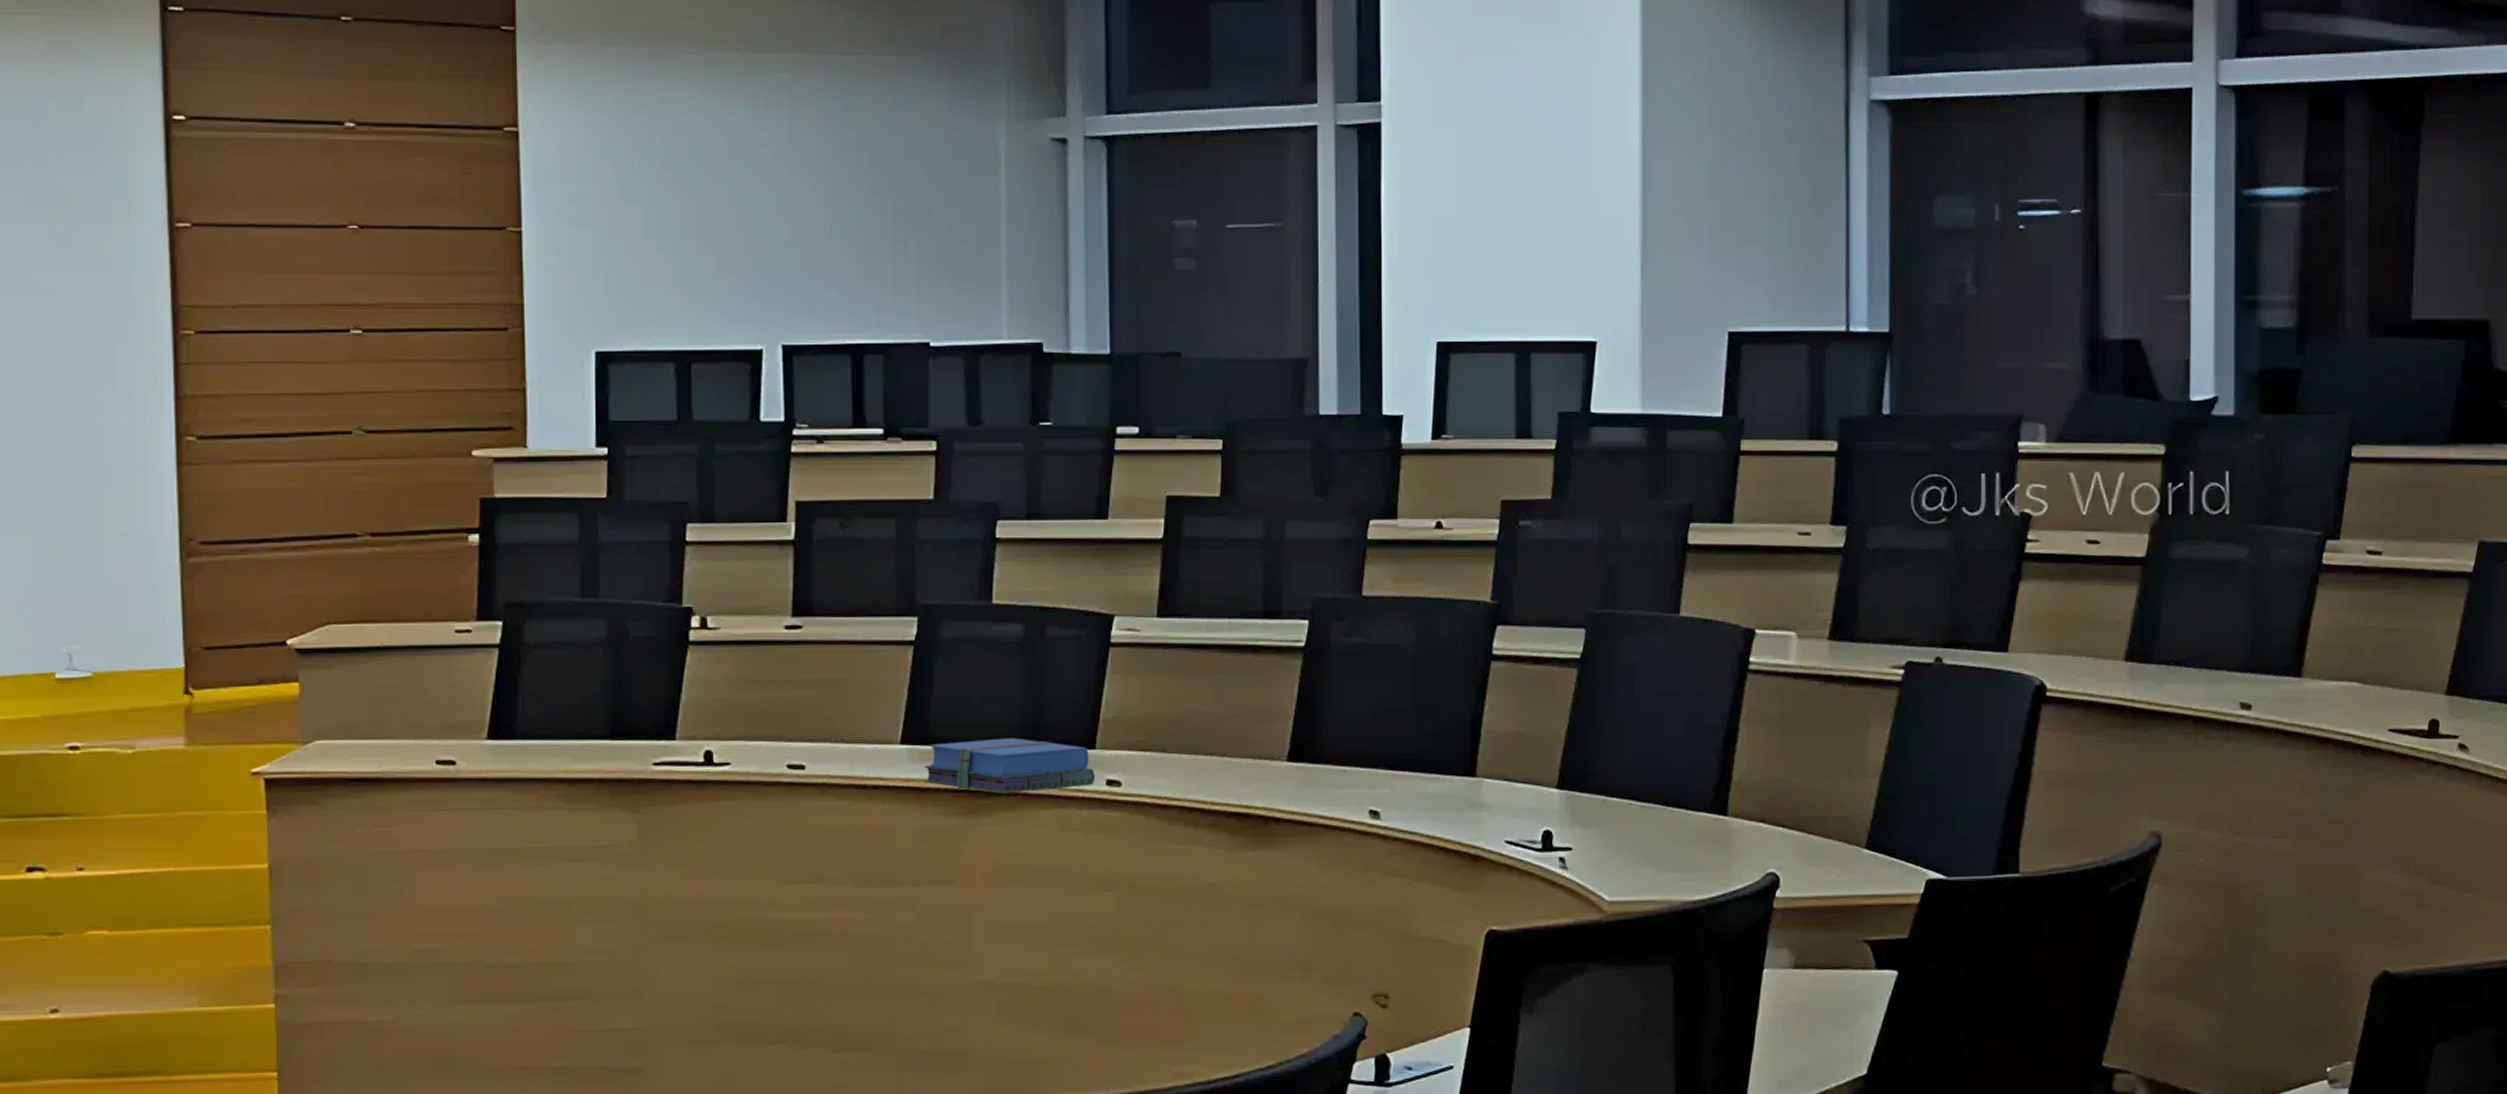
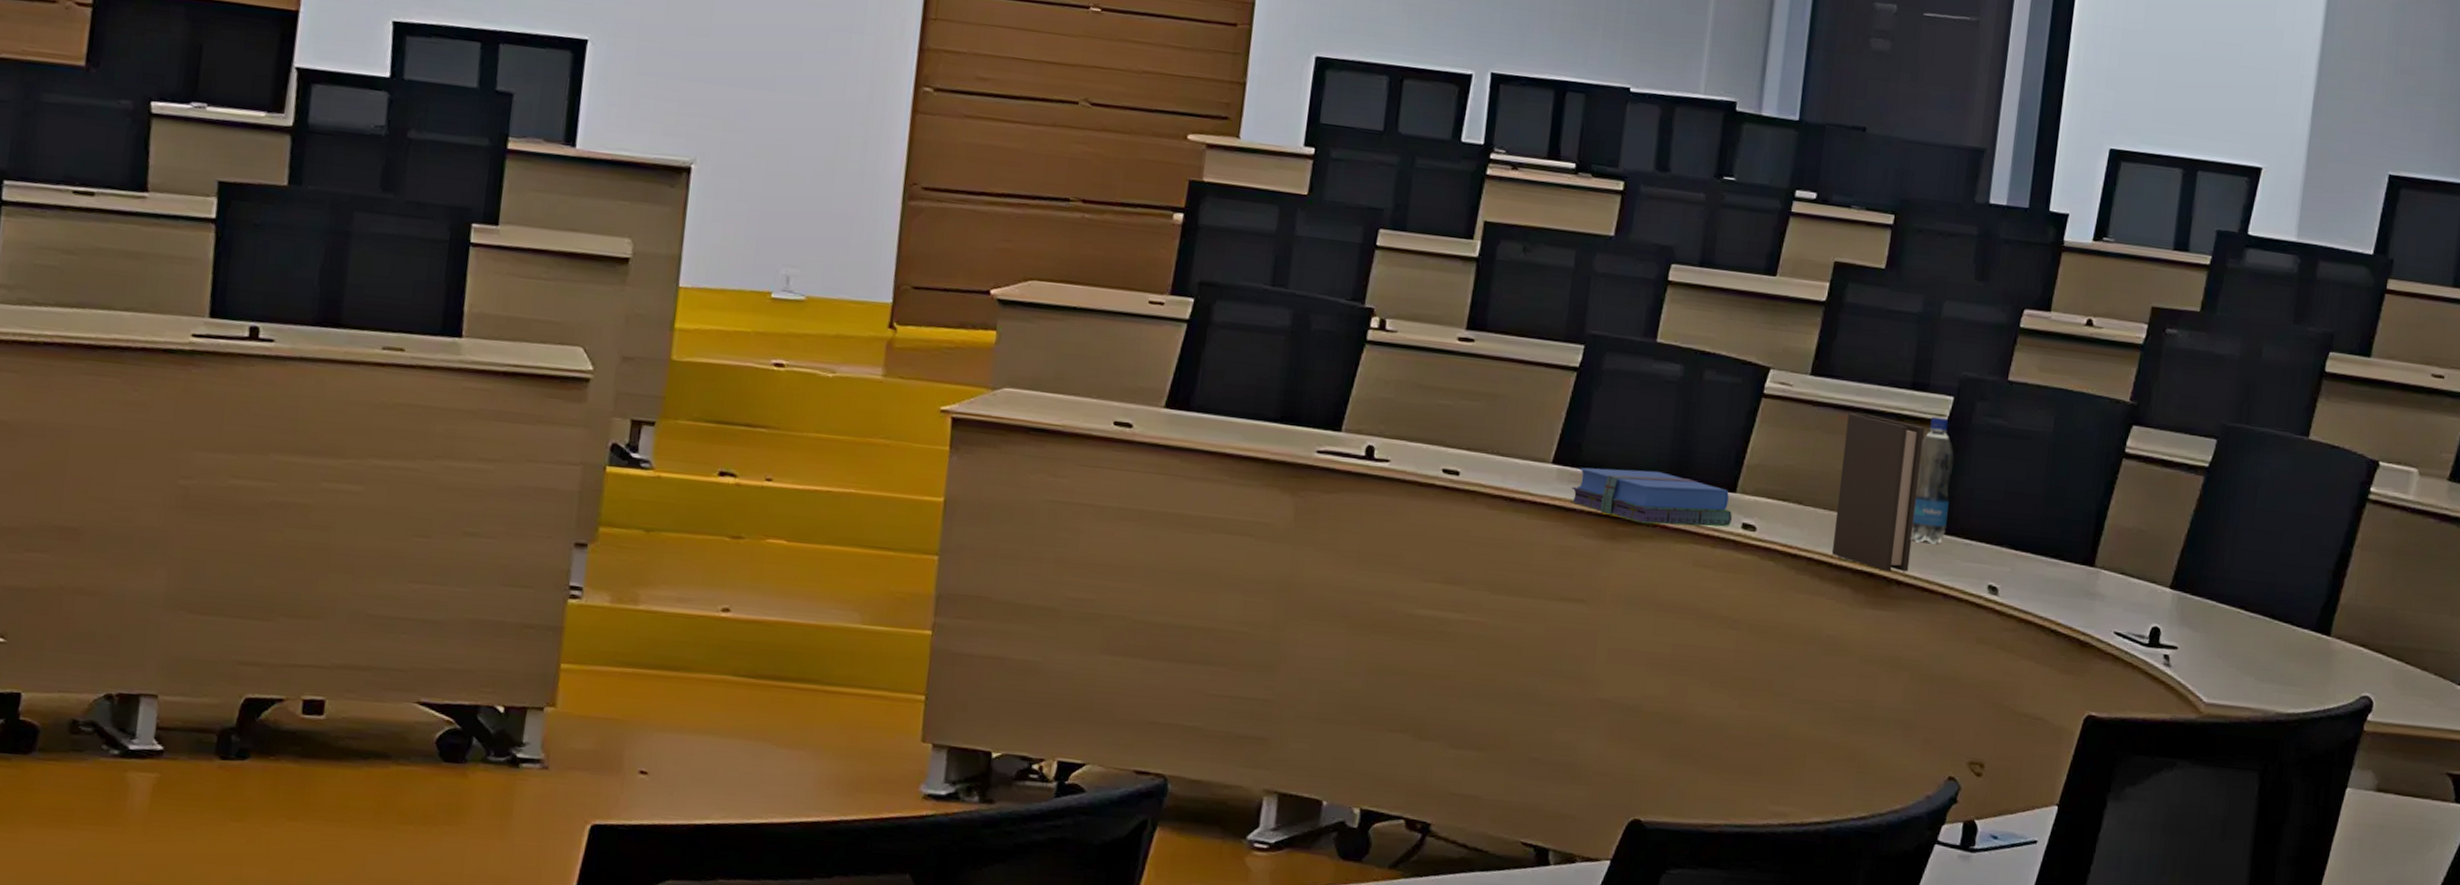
binder: none [1201,650,1285,810] -> present [1832,413,1925,572]
bottle: none [1281,643,1318,777] -> present [1911,416,1955,545]

